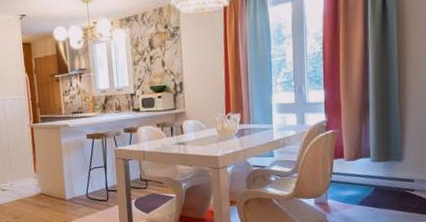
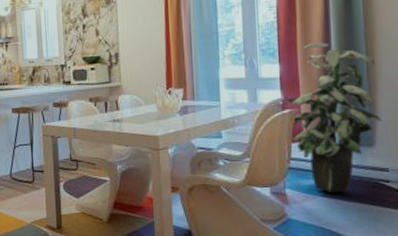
indoor plant: none [327,69,410,202] -> present [284,42,382,193]

